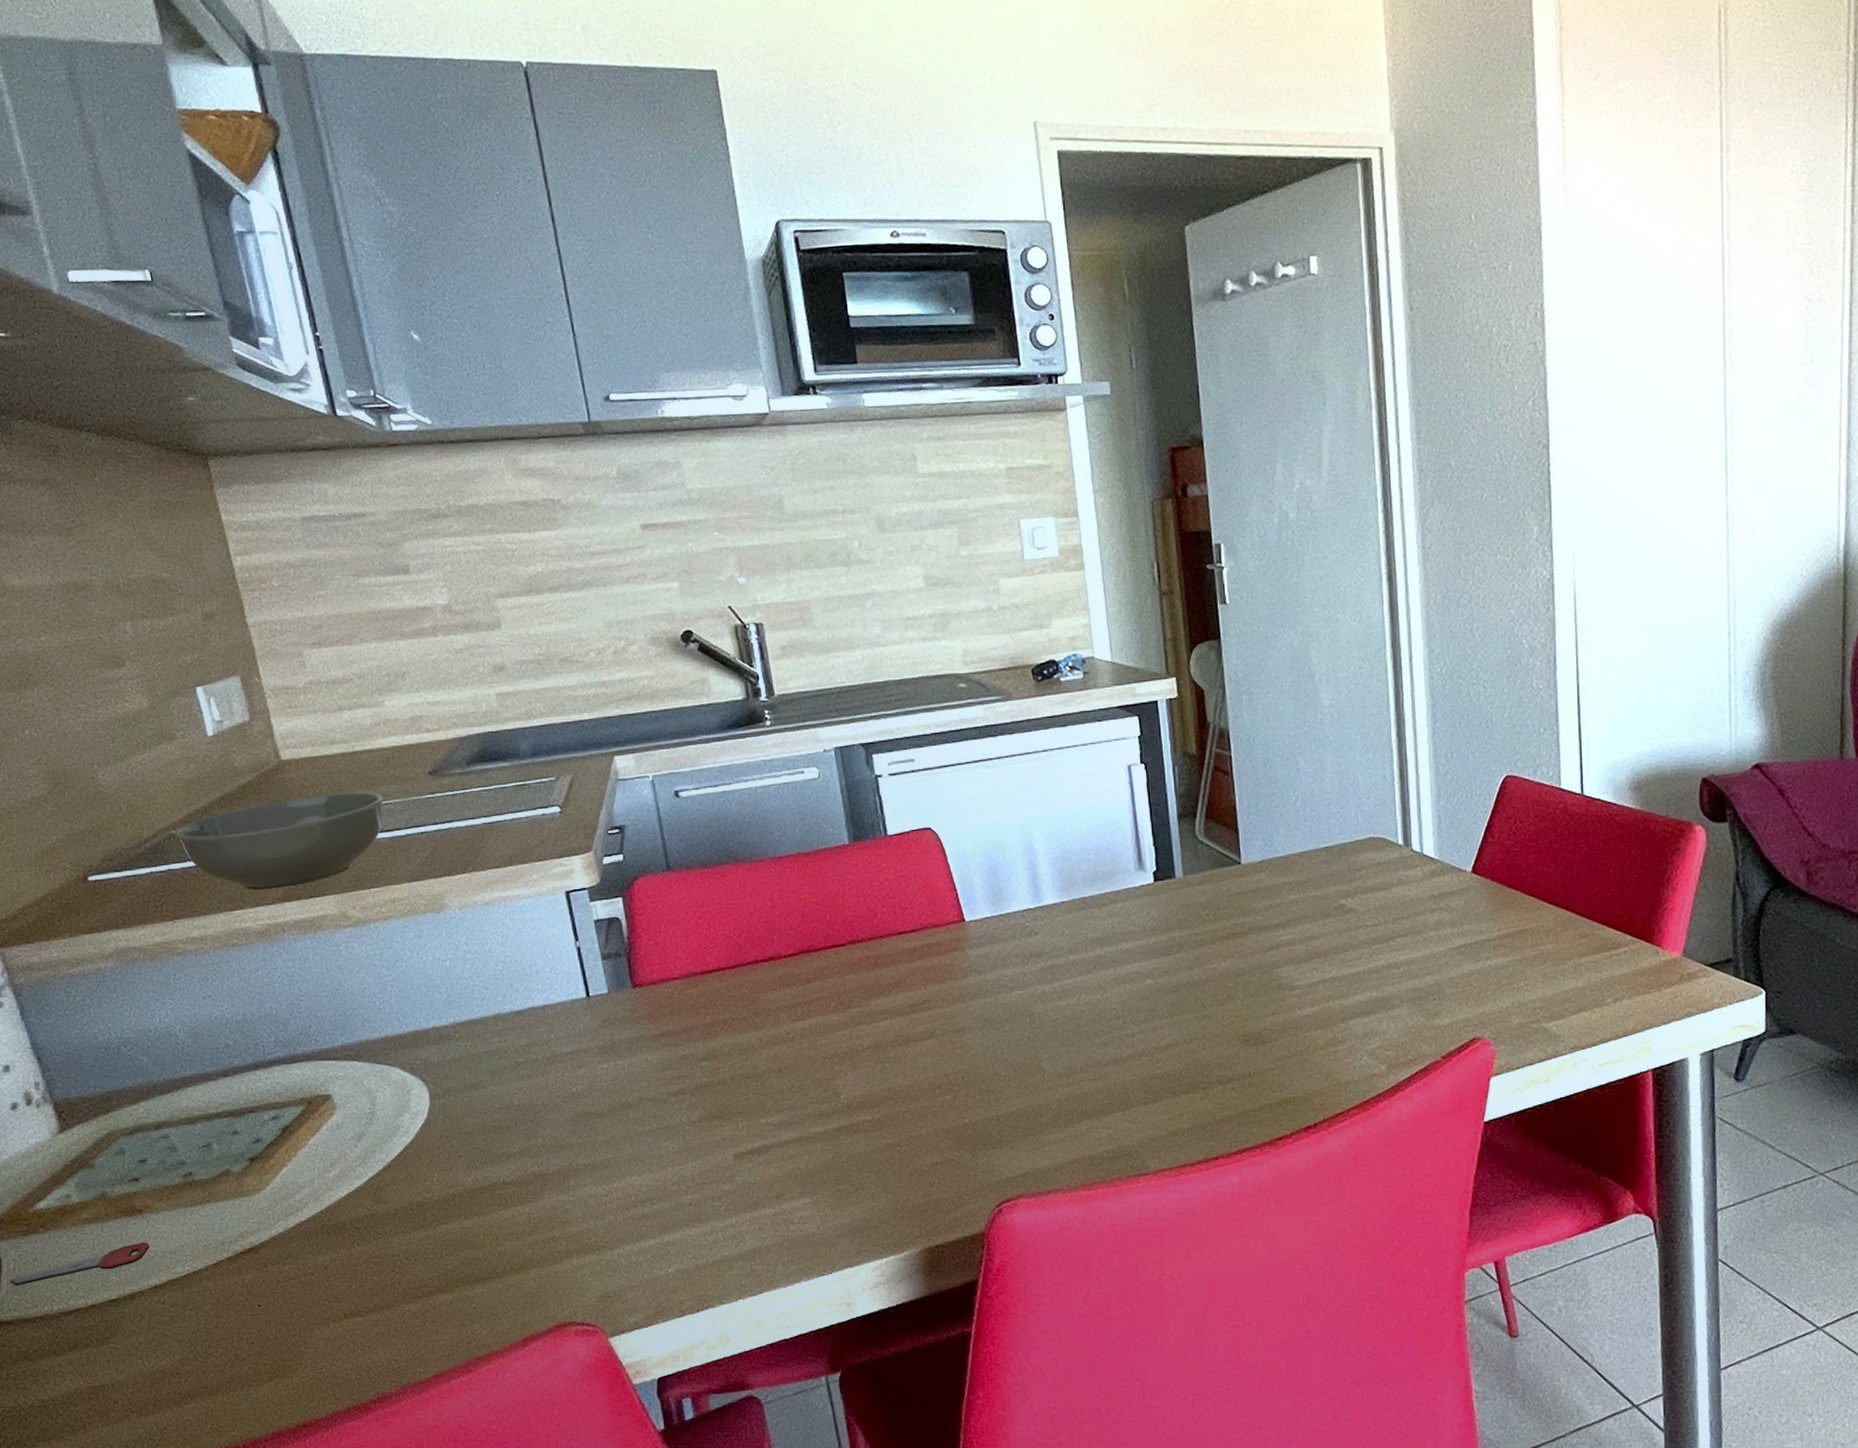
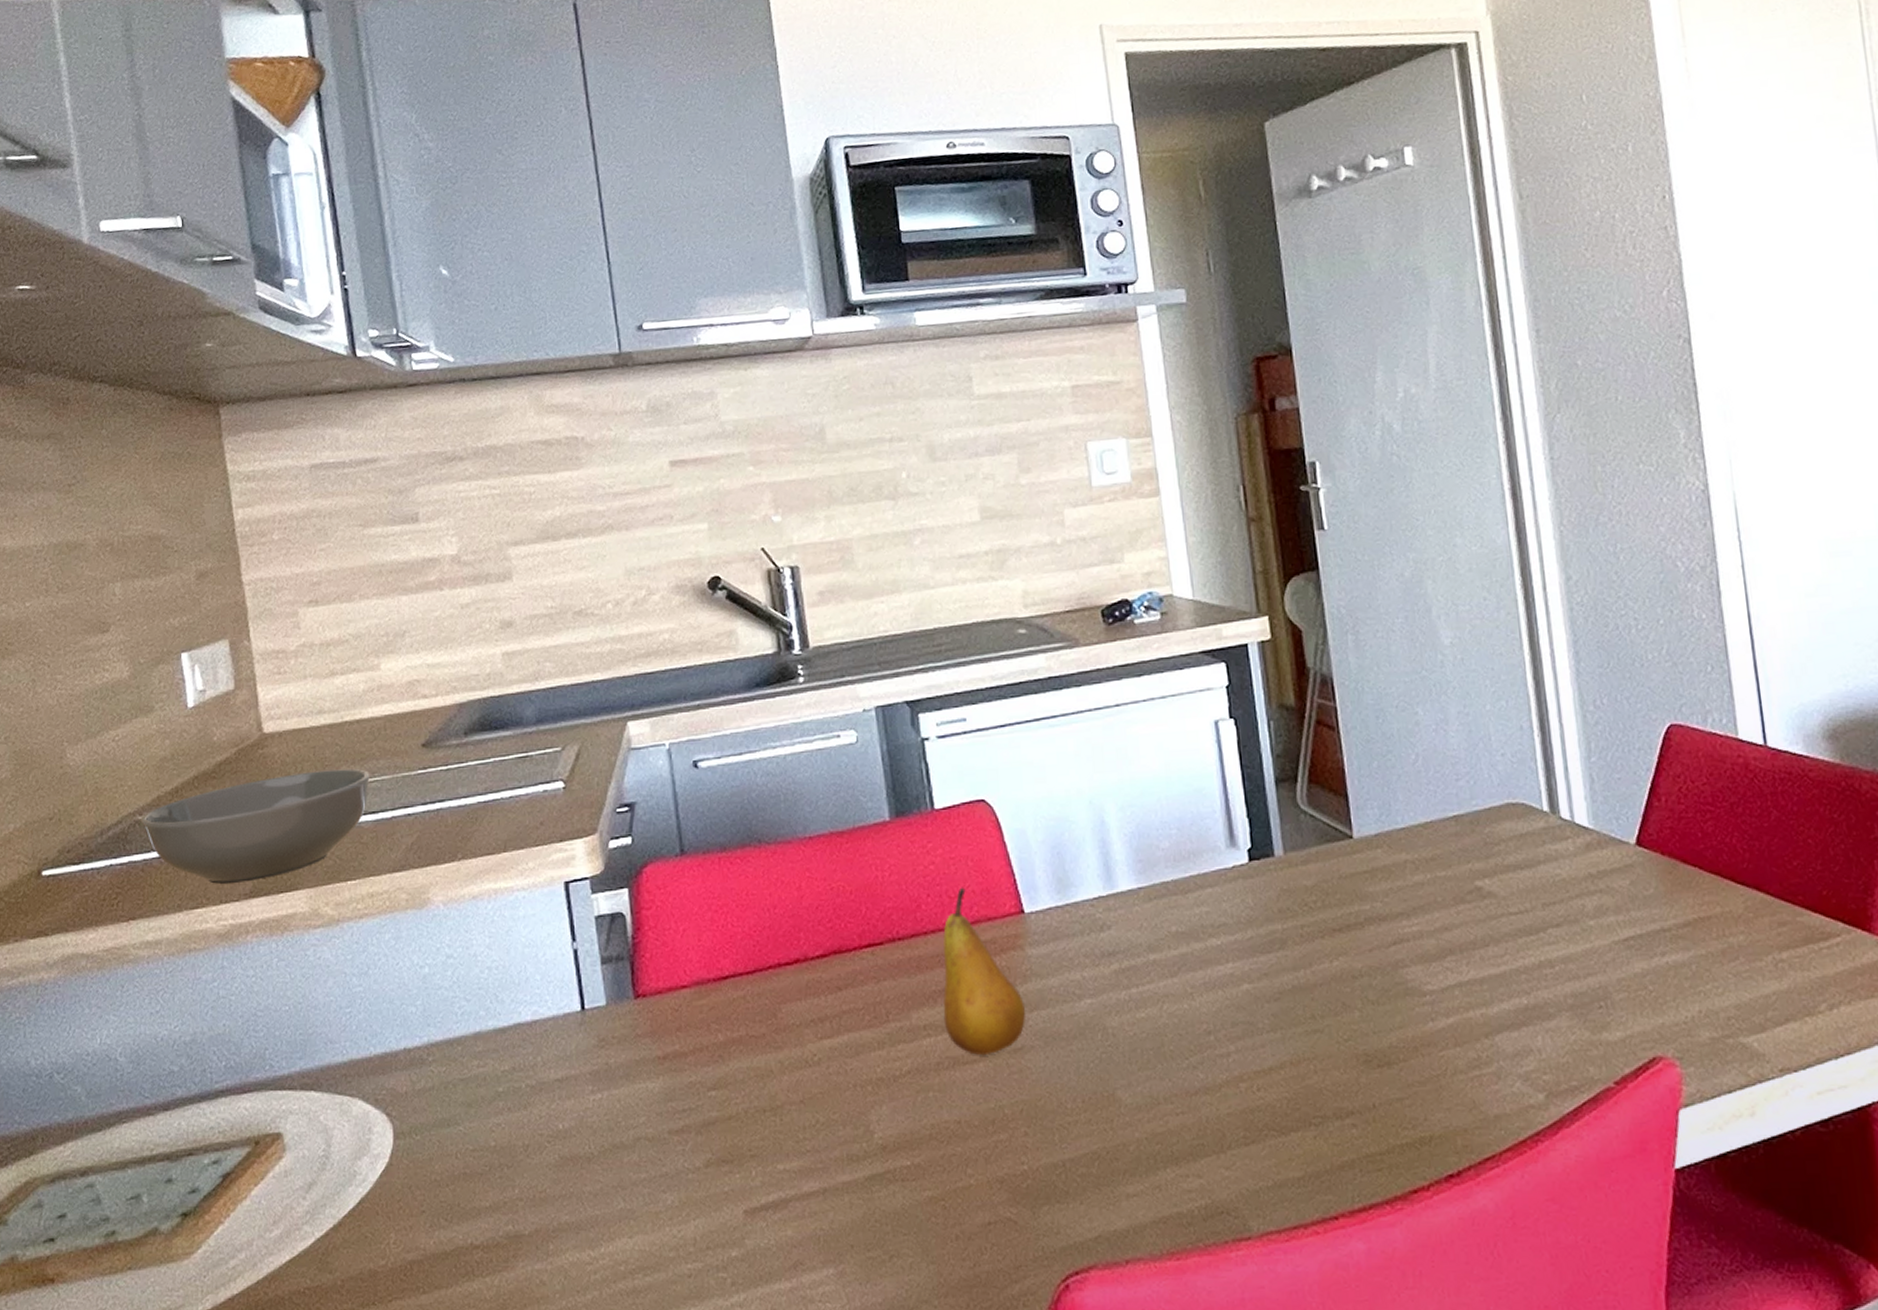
fruit: none [896,899,966,1035] -> present [943,887,1025,1056]

